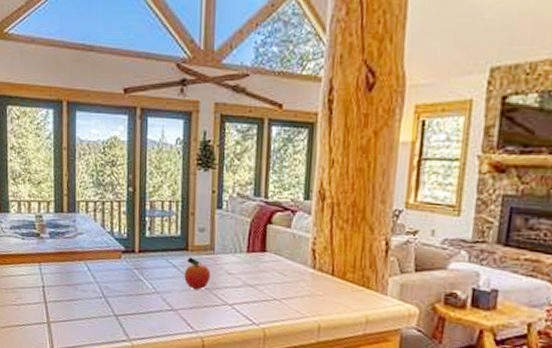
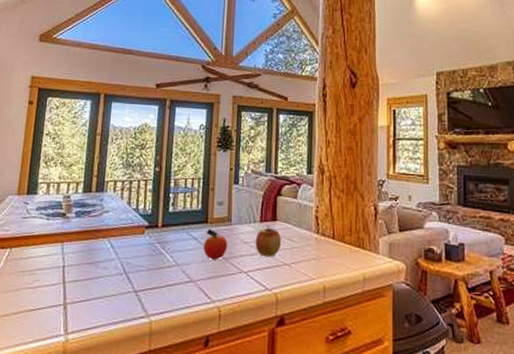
apple: none [241,257,271,291] -> present [255,226,281,257]

